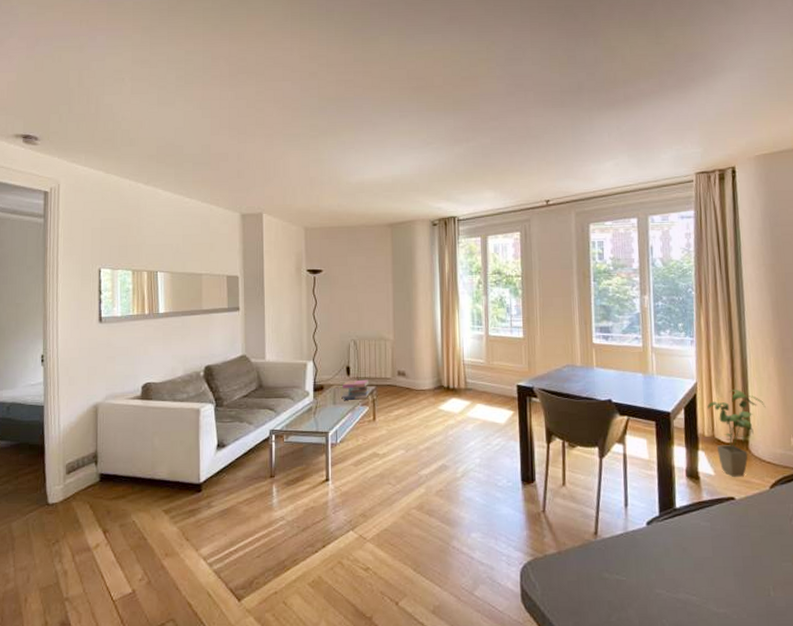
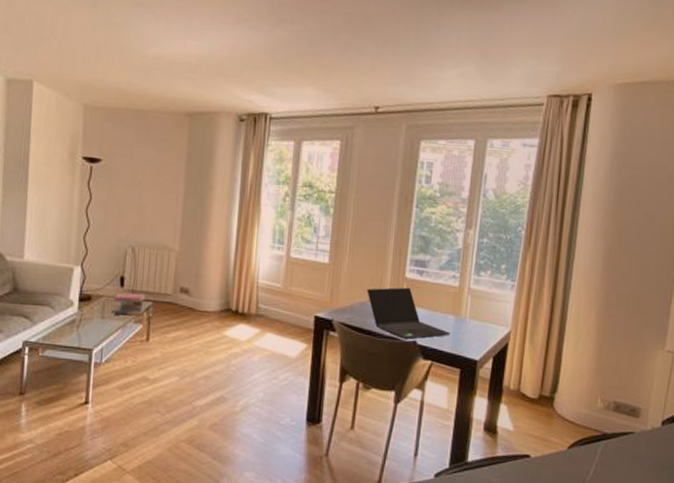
laptop: none [559,352,642,398] -> present [366,287,451,339]
house plant: present [707,389,766,477] -> none [517,341,578,435]

